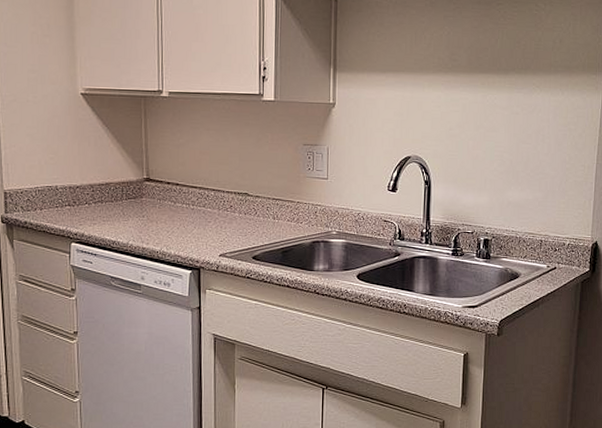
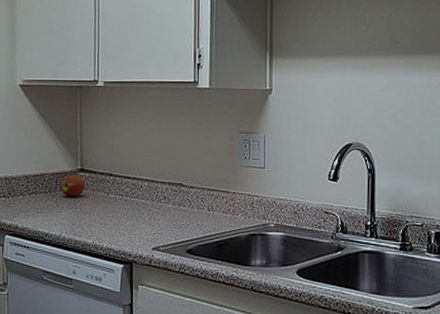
apple: none [127,184,152,206] -> present [60,174,86,197]

